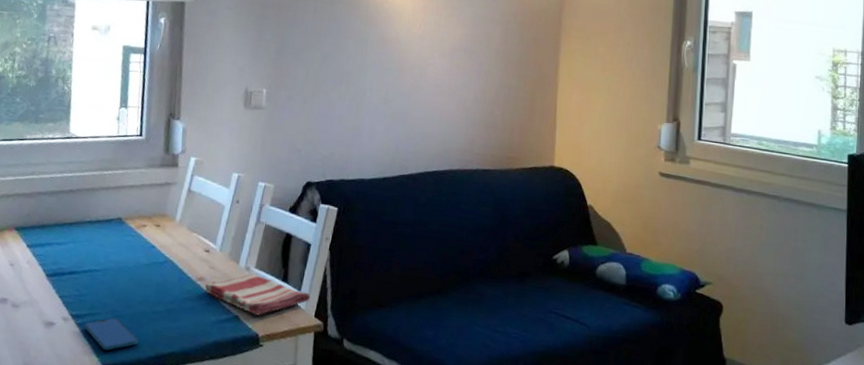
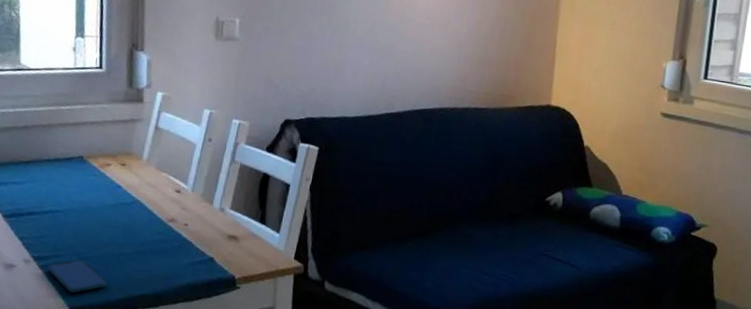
dish towel: present [204,274,311,316] -> none [176,215,290,258]

